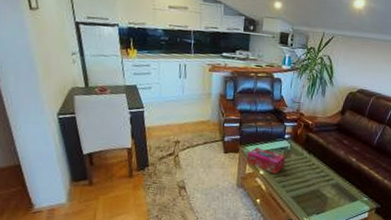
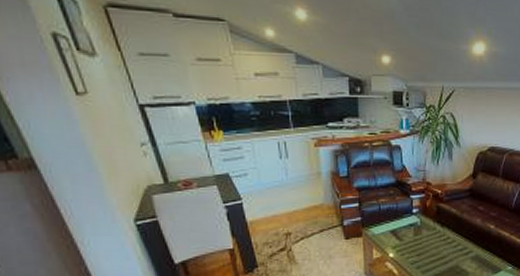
tissue box: present [247,147,286,175] -> none [373,228,416,255]

